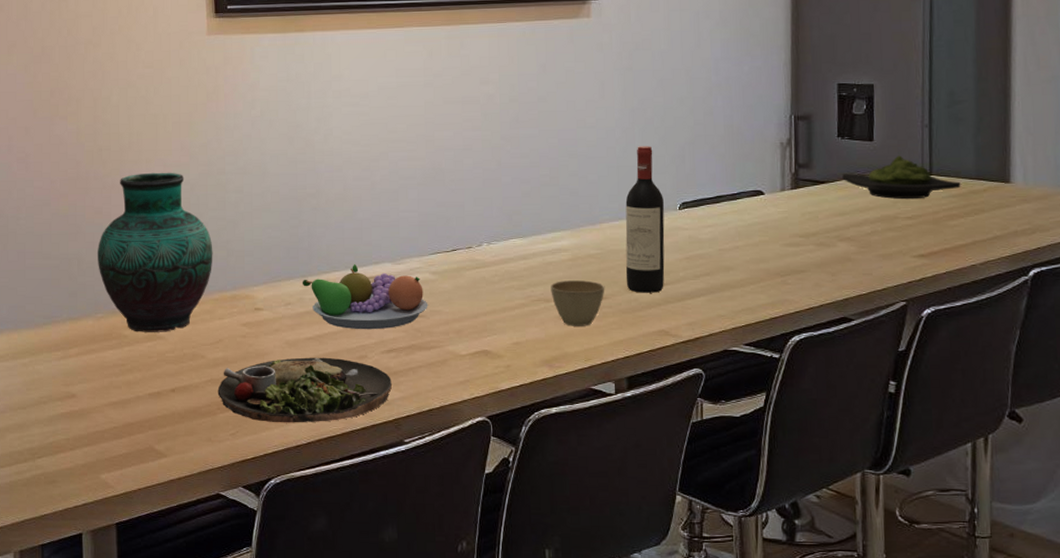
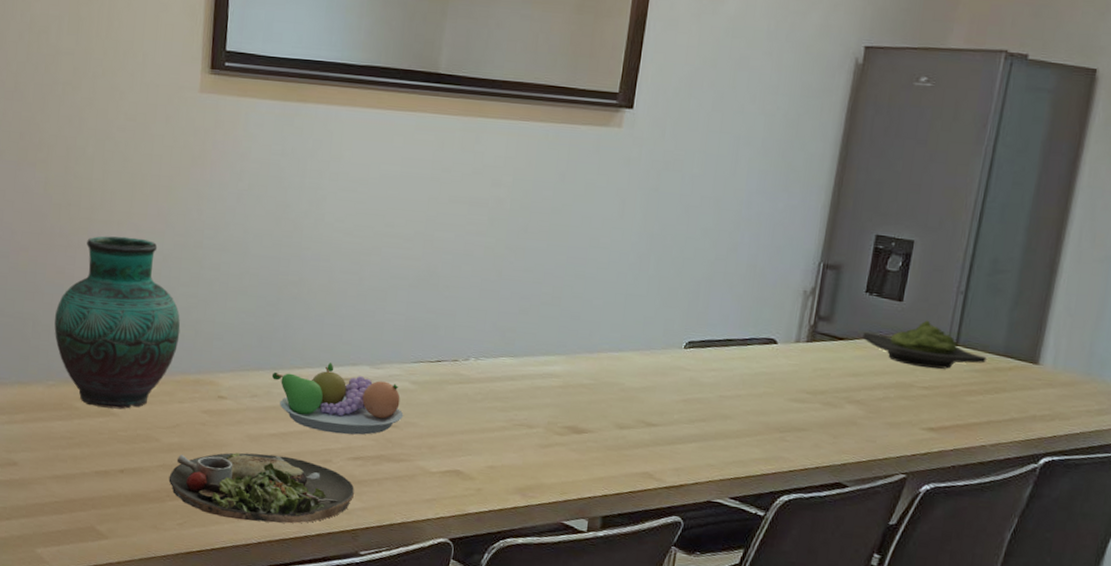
cup: present [550,280,605,326] -> none [535,407,593,459]
wine bottle: present [625,146,665,293] -> none [616,275,670,433]

